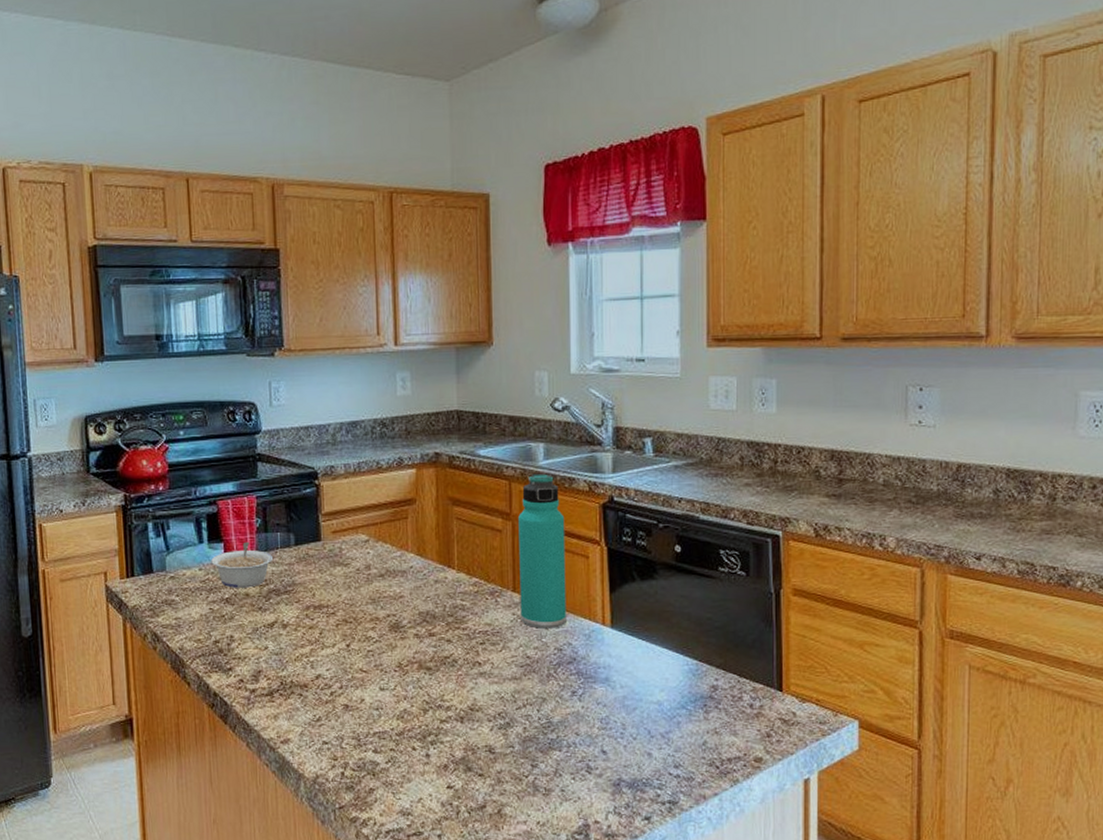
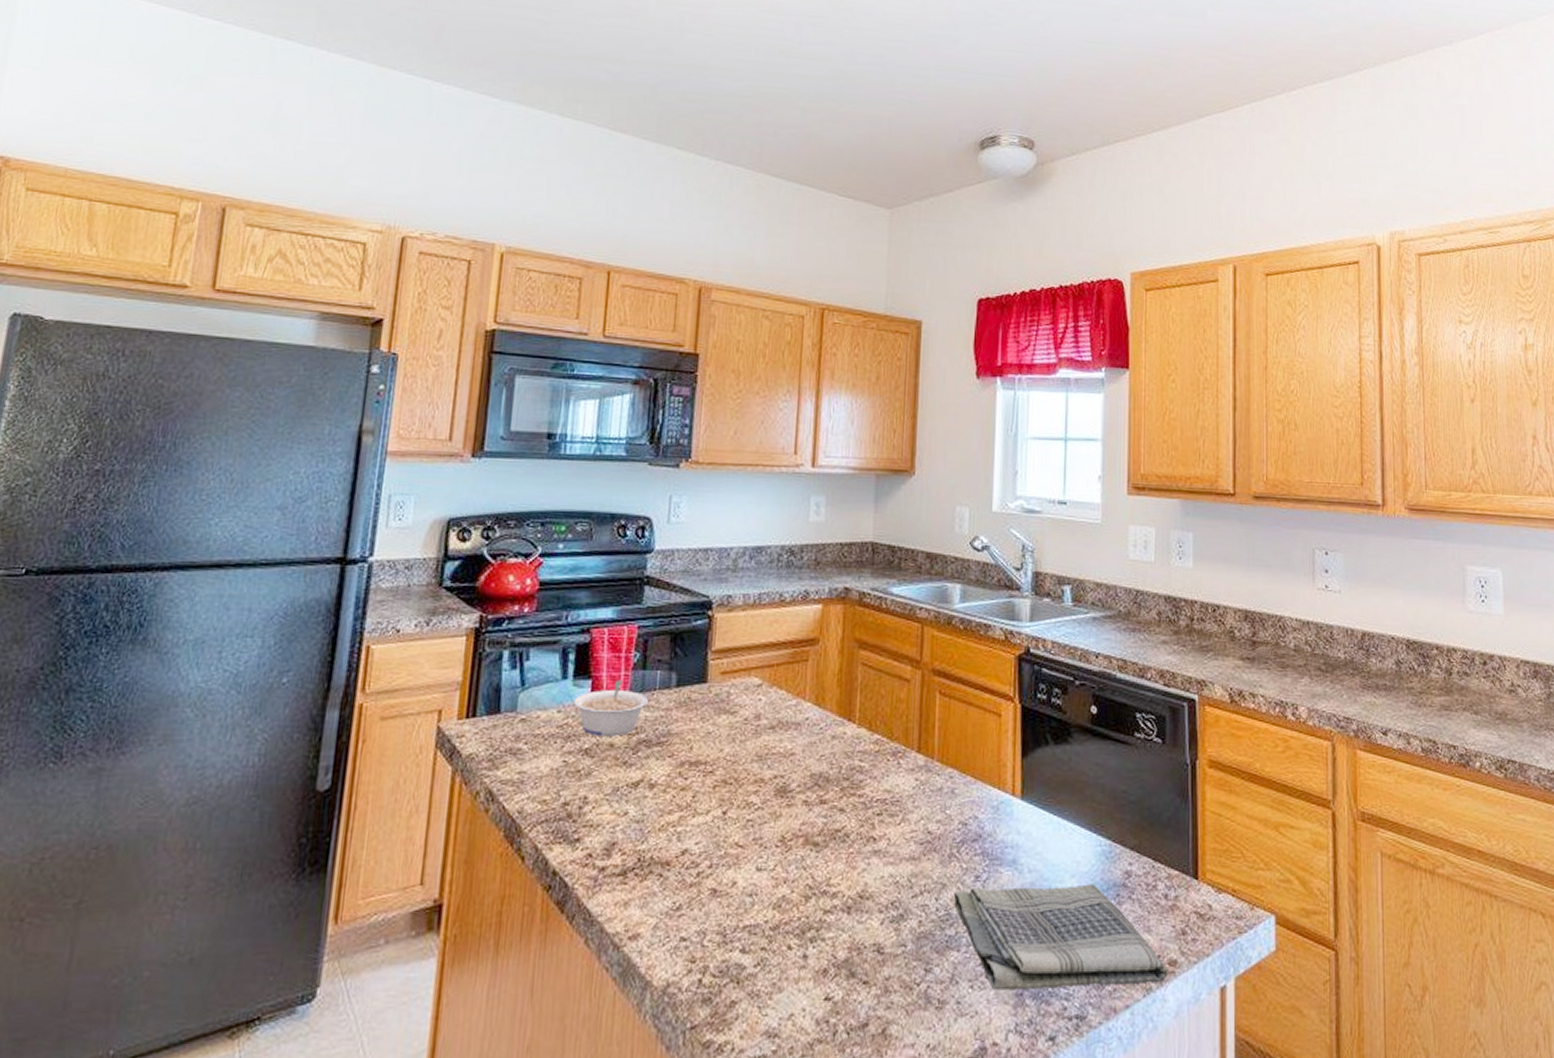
thermos bottle: present [518,473,567,629] -> none [924,617,978,798]
dish towel: none [553,697,755,781] -> present [953,884,1169,991]

